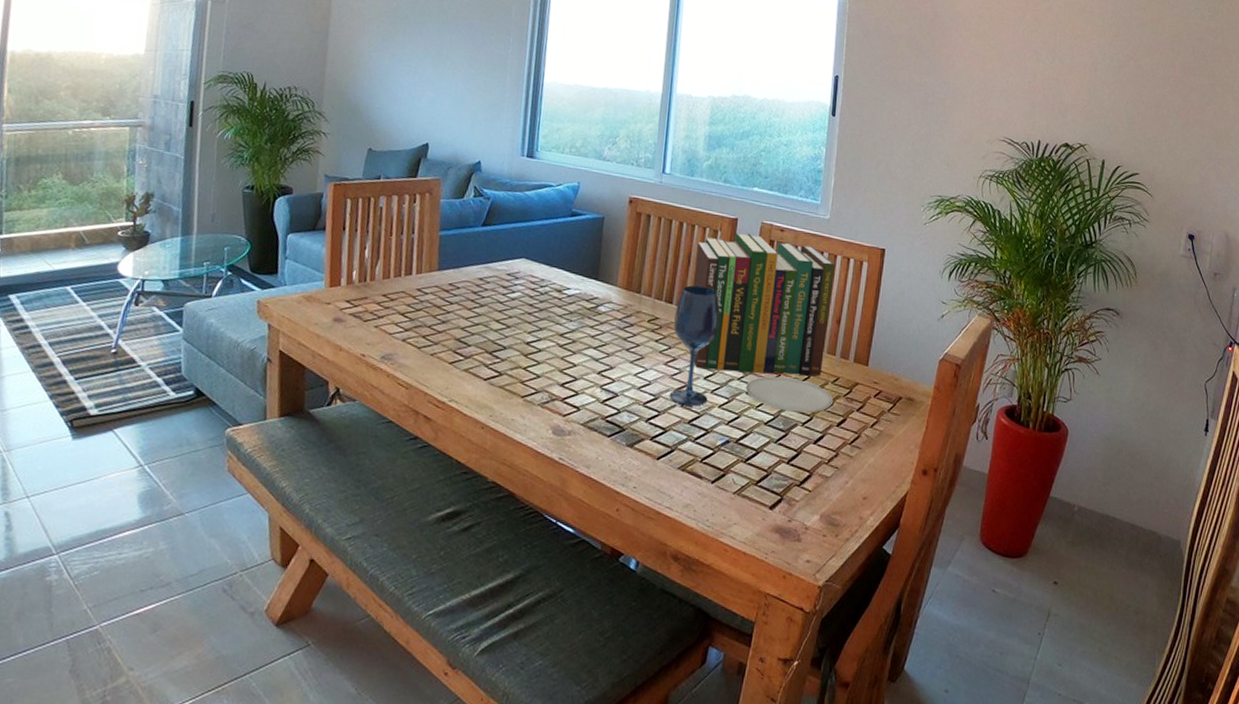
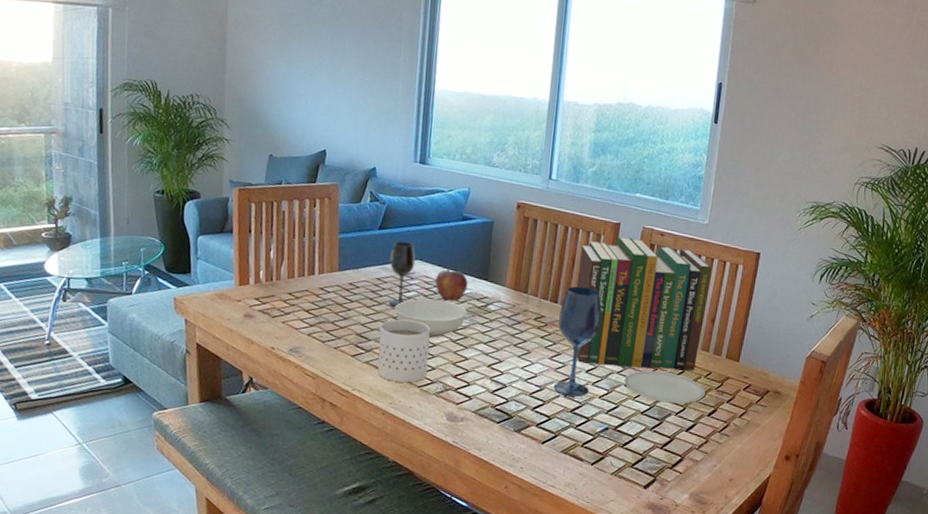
mug: none [477,322,536,393] -> present [377,319,431,383]
wine glass: none [491,238,521,309] -> present [389,241,416,307]
bowl: none [497,299,576,343] -> present [395,298,467,338]
fruit: none [541,266,577,303] -> present [435,267,469,301]

